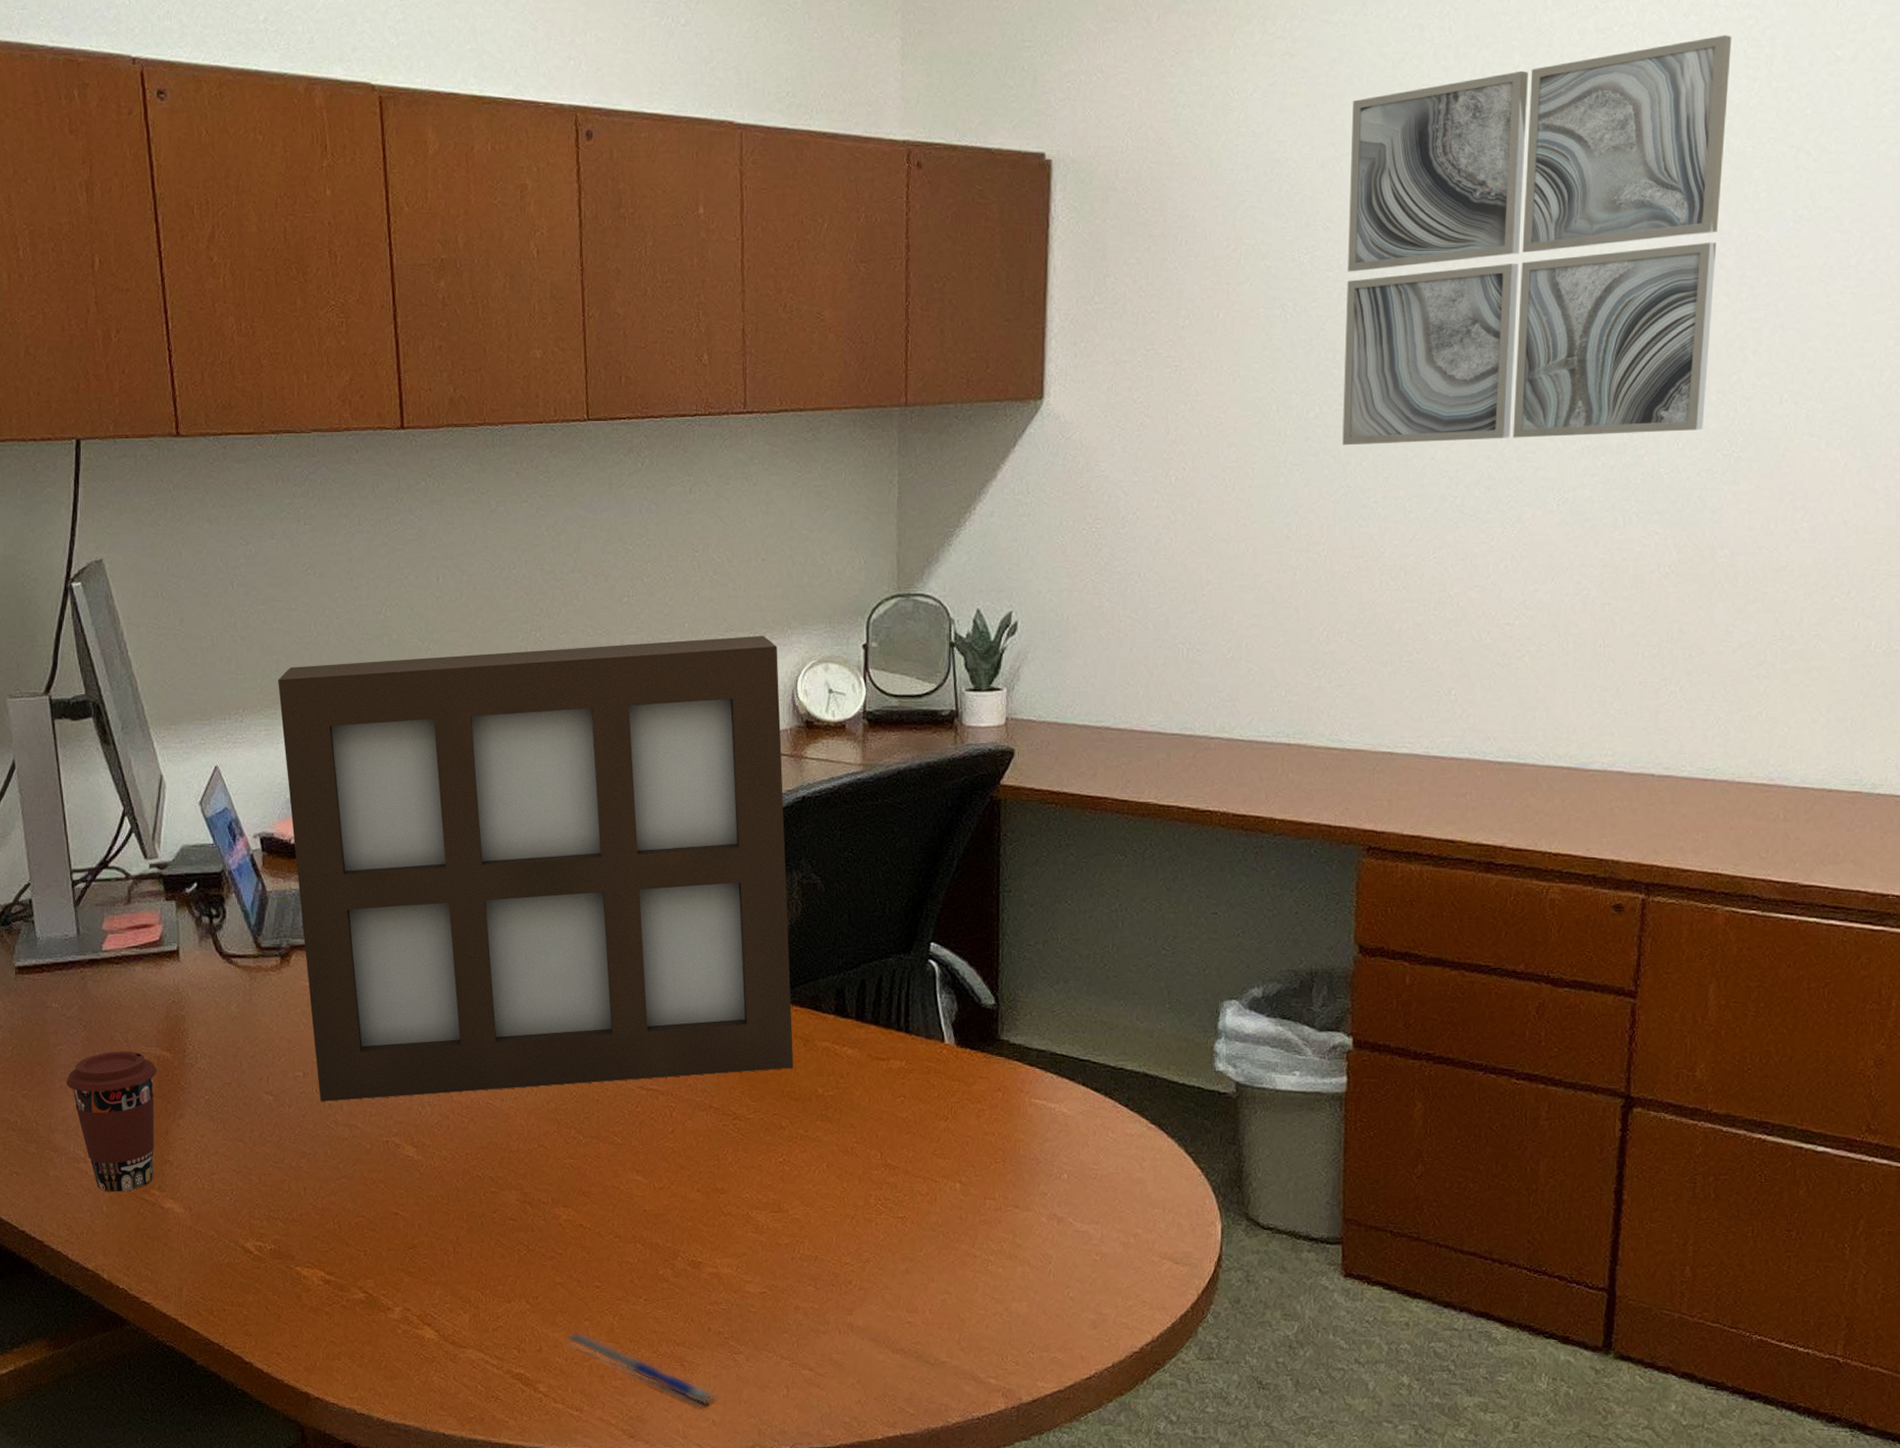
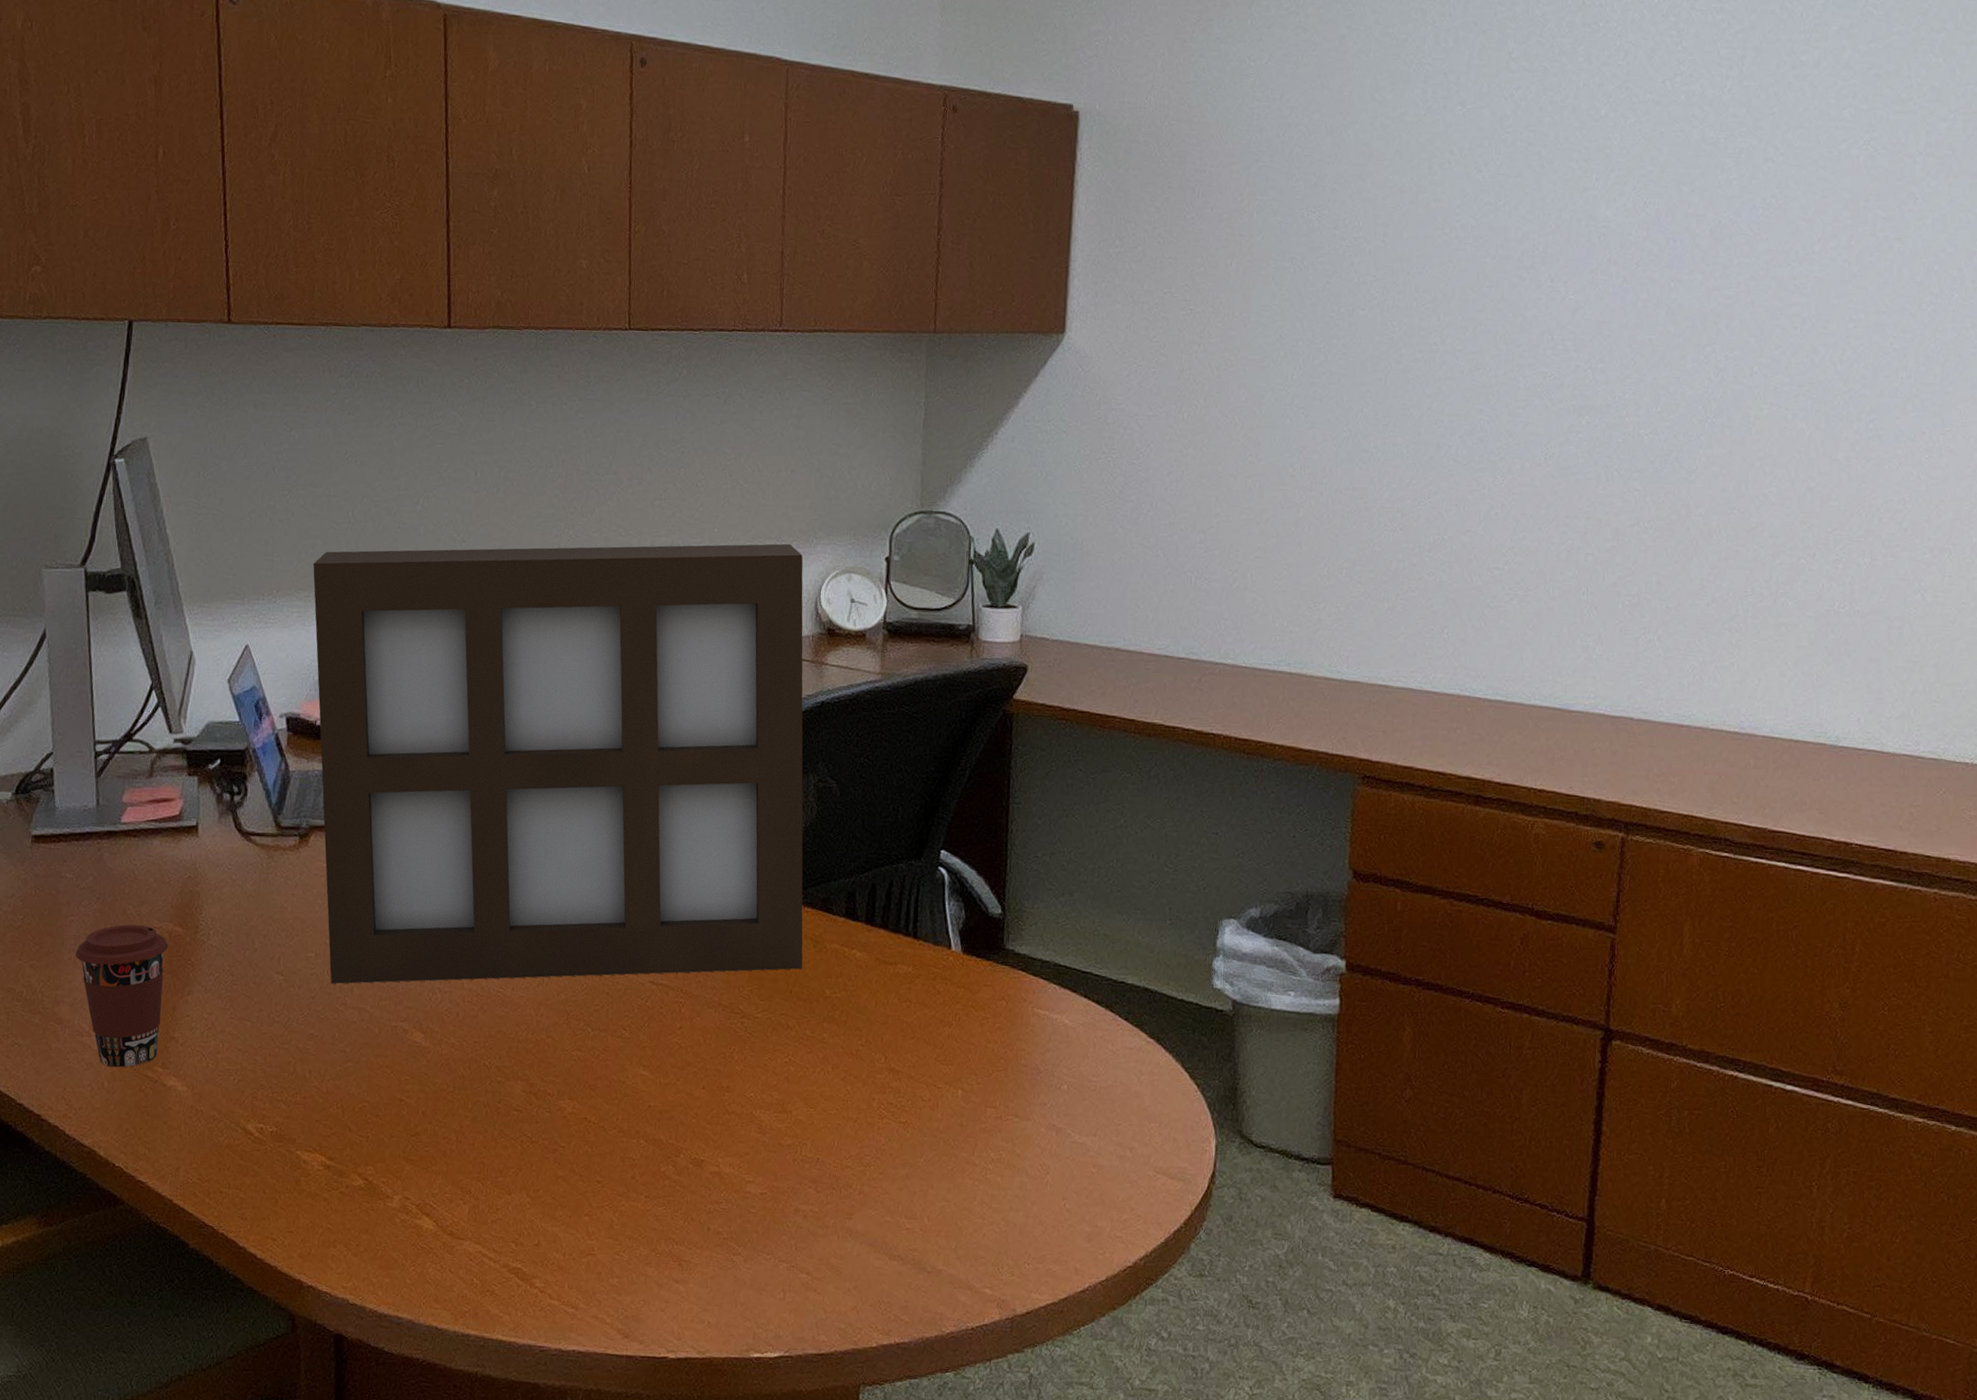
pen: present [566,1331,718,1406] -> none [565,1226,714,1308]
wall art: present [1342,35,1732,446] -> none [1345,35,1707,396]

